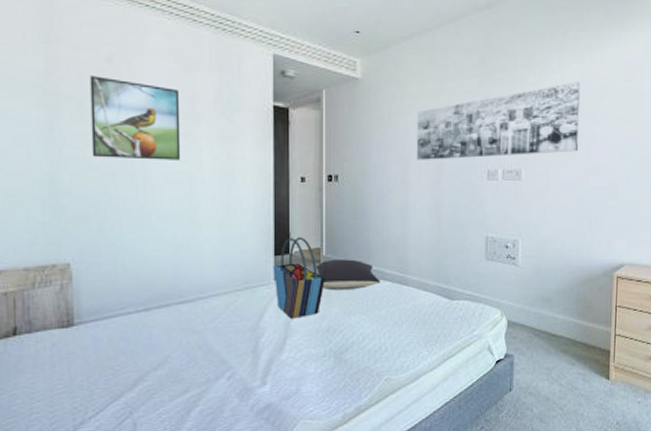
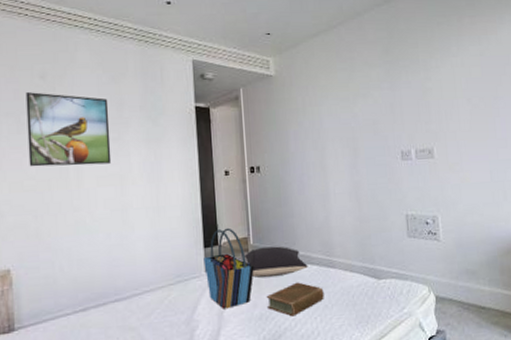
book: none [335,297,395,331] -> present [266,282,324,317]
wall art: present [416,81,581,160] -> none [329,61,485,146]

